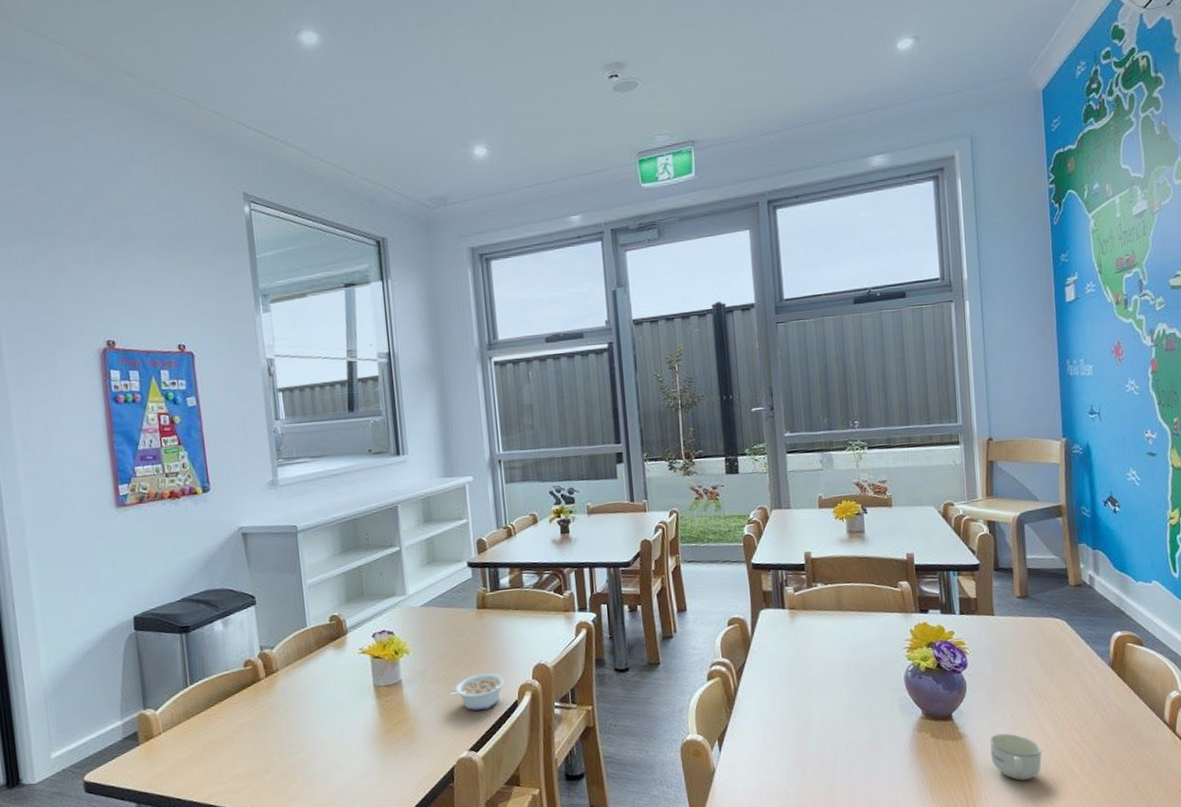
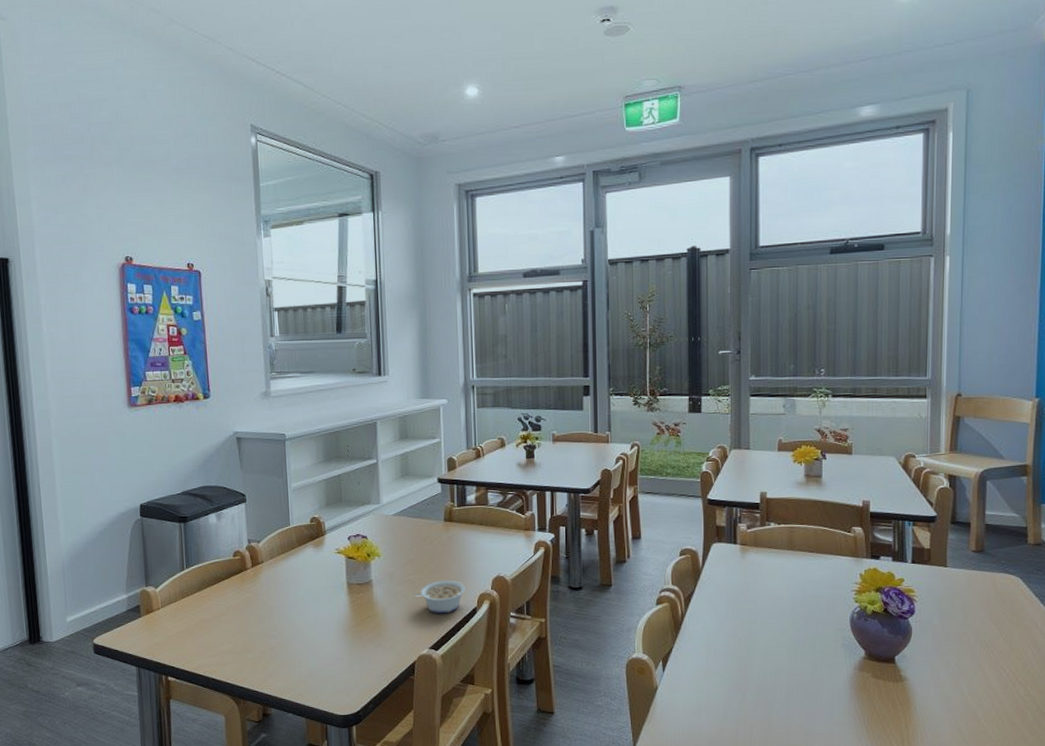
cup: present [990,733,1042,781] -> none [931,680,984,726]

